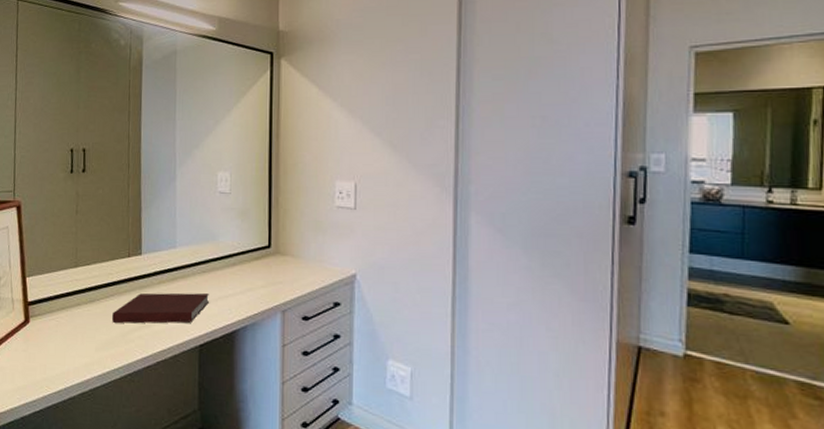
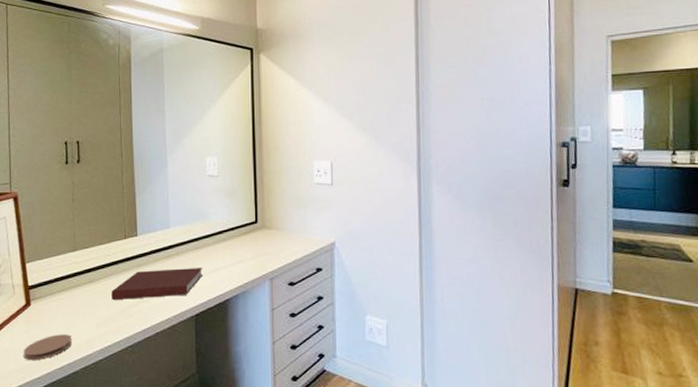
coaster: none [20,355,70,382] -> present [24,334,73,361]

